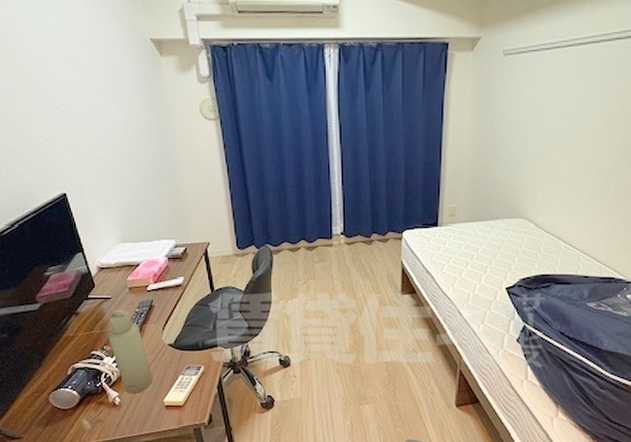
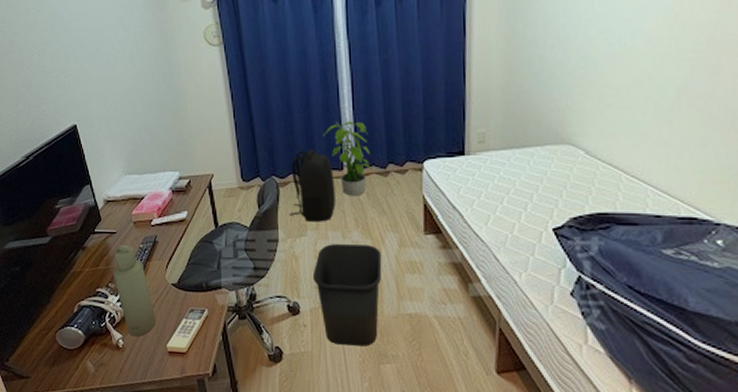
backpack: none [282,219,324,285] -> present [289,148,335,222]
waste bin: none [302,304,364,391] -> present [312,244,382,347]
potted plant: none [314,192,357,262] -> present [323,118,371,196]

